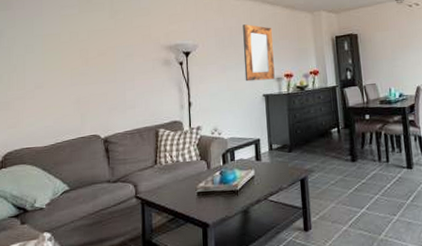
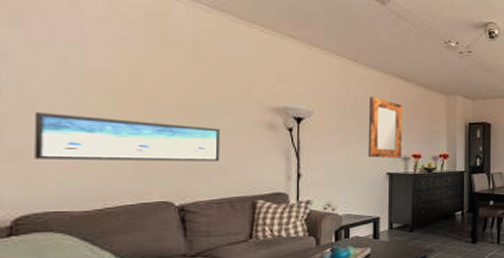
wall art: none [15,69,131,108] -> present [34,112,220,162]

